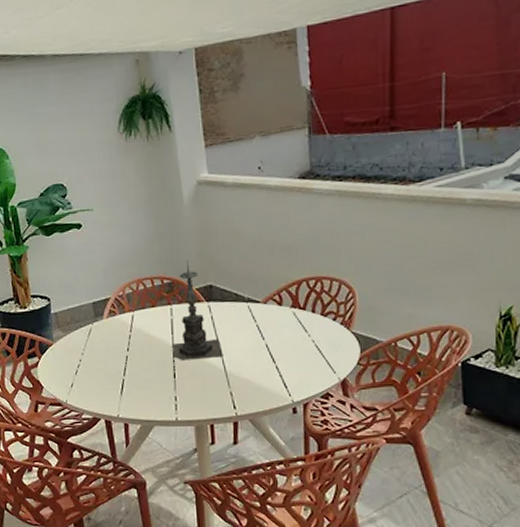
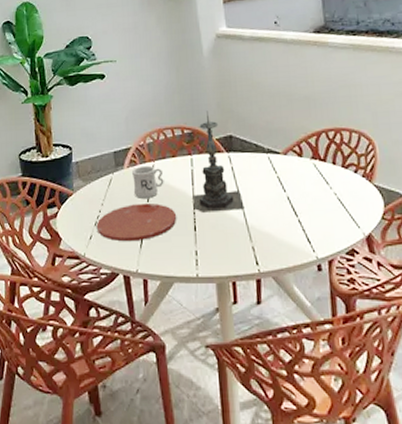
plate: none [77,352,157,389] -> present [96,203,177,242]
mug: none [112,315,144,348] -> present [132,165,164,198]

